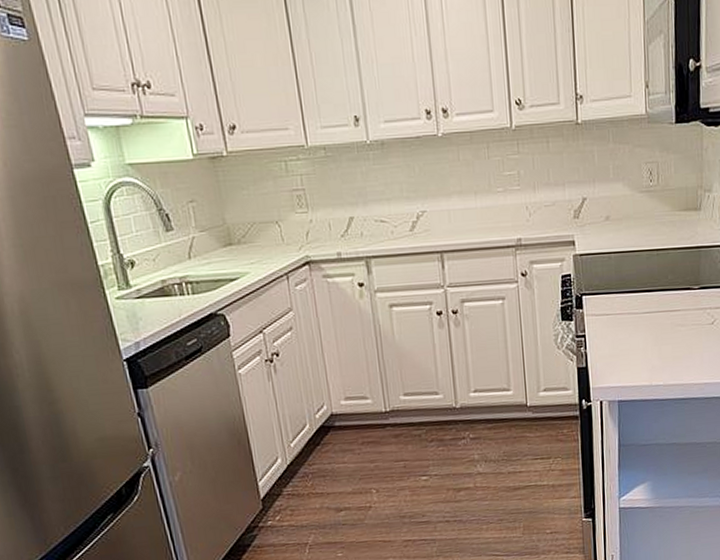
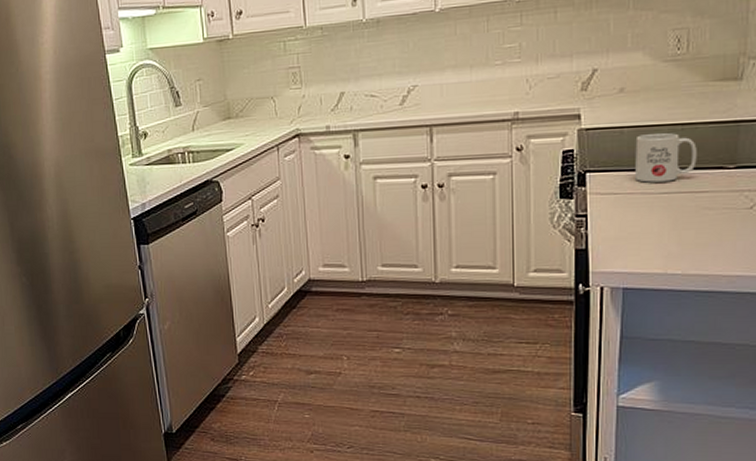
mug: none [621,258,670,304] -> present [635,133,697,183]

